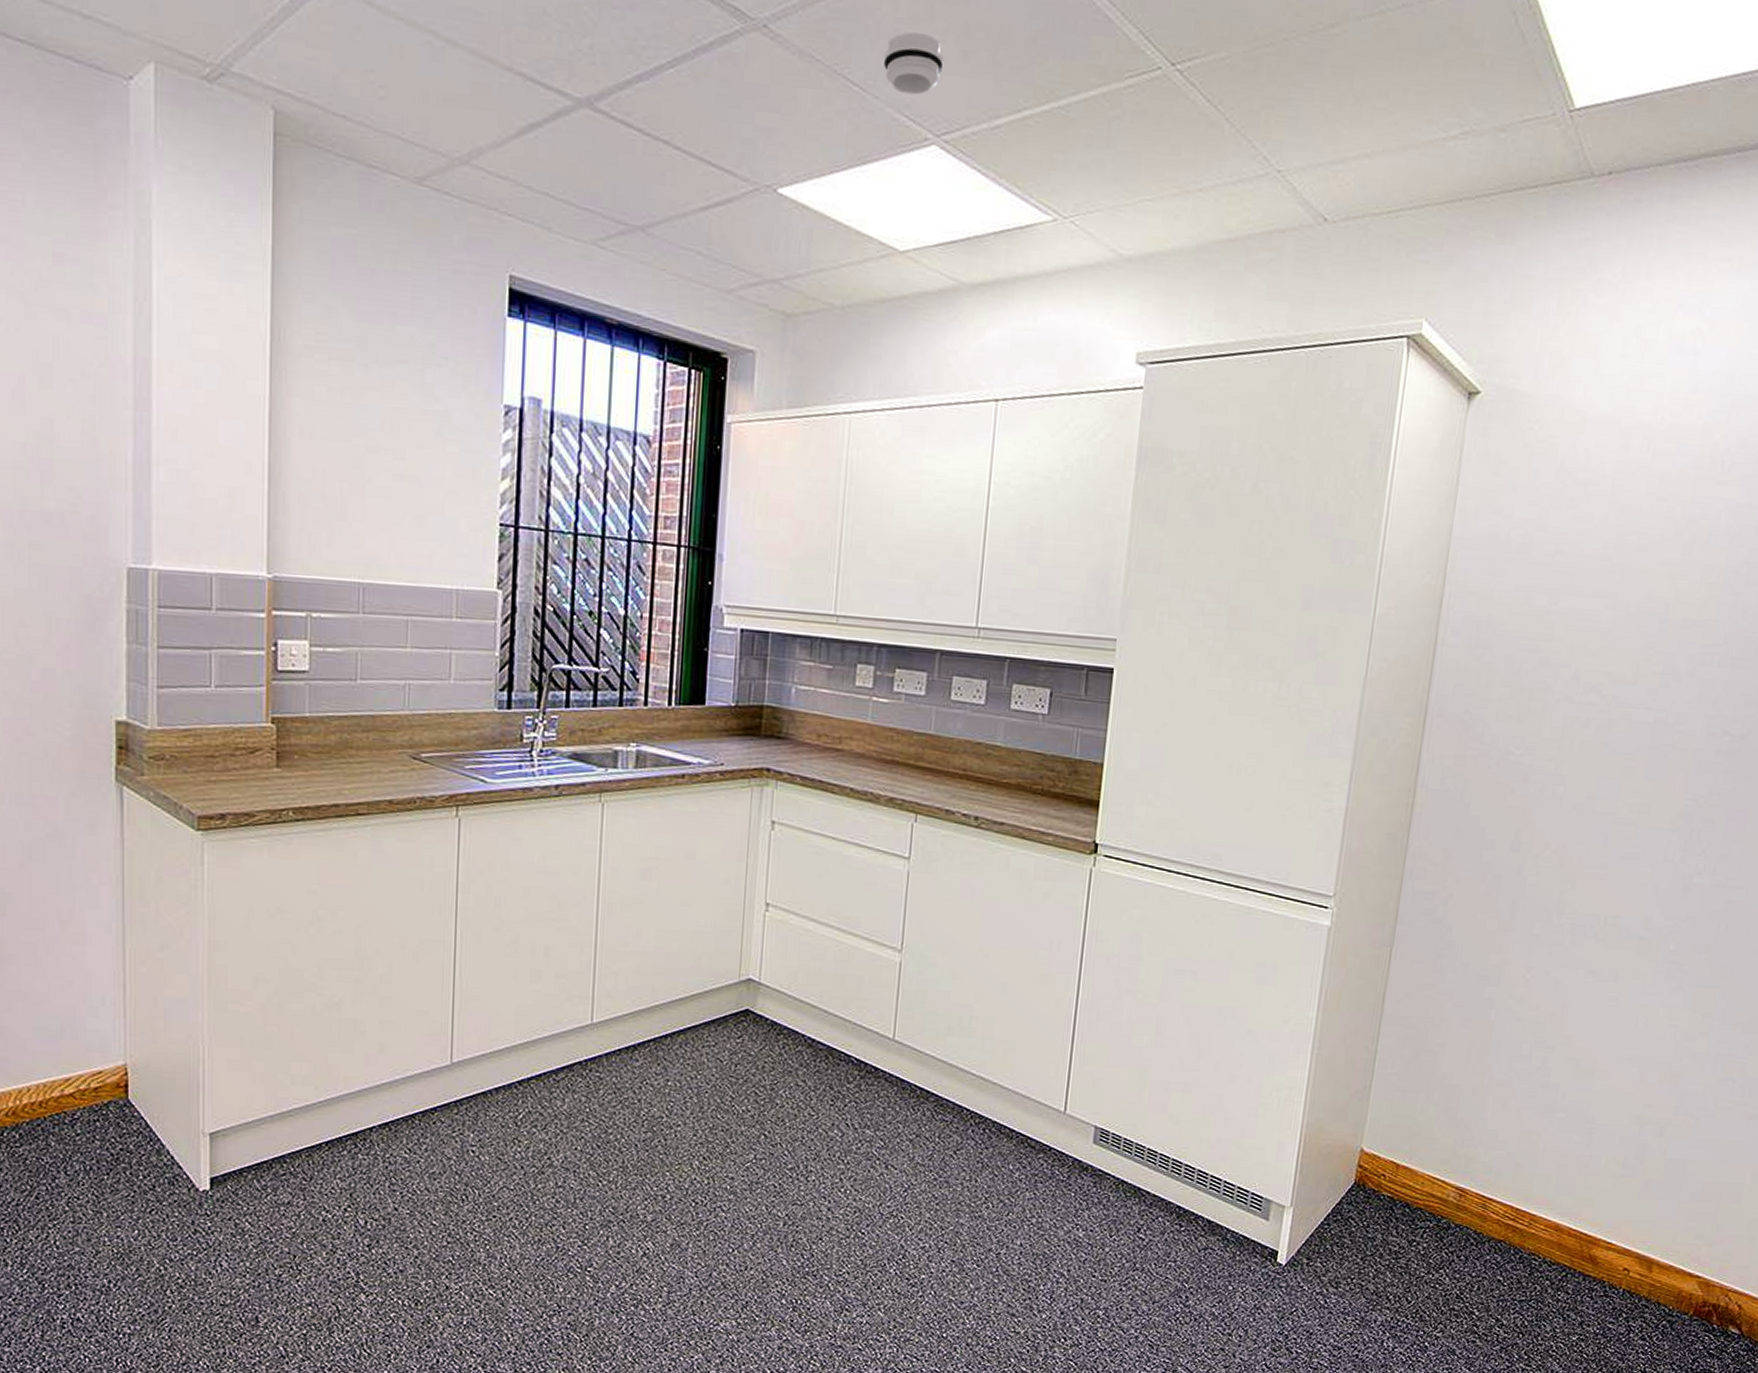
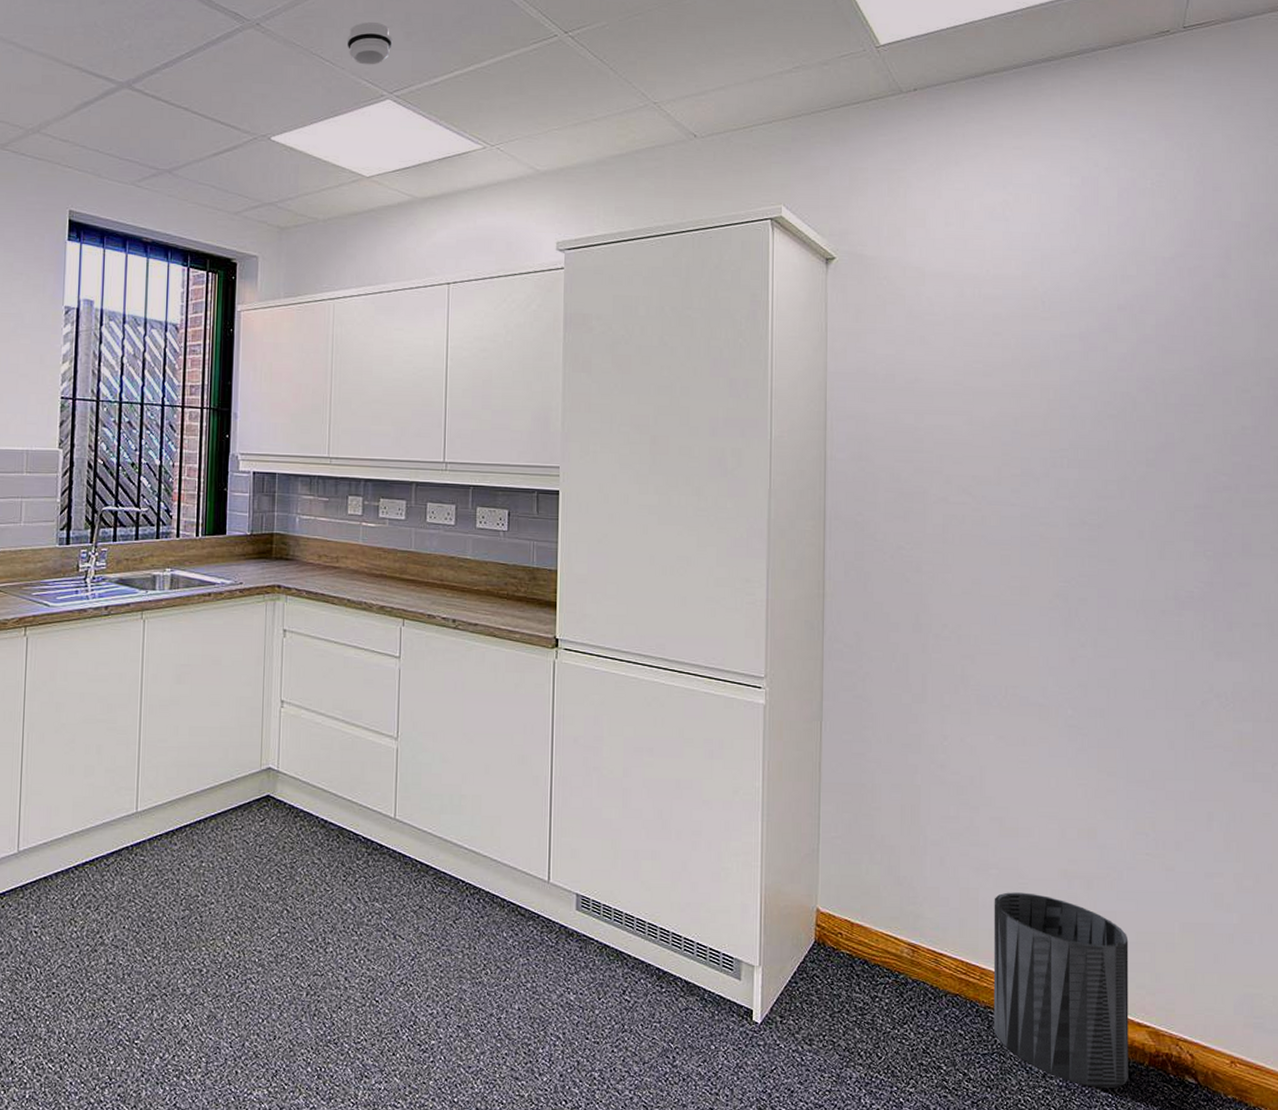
trash can: none [1535,1137,1695,1337] -> present [993,892,1129,1089]

